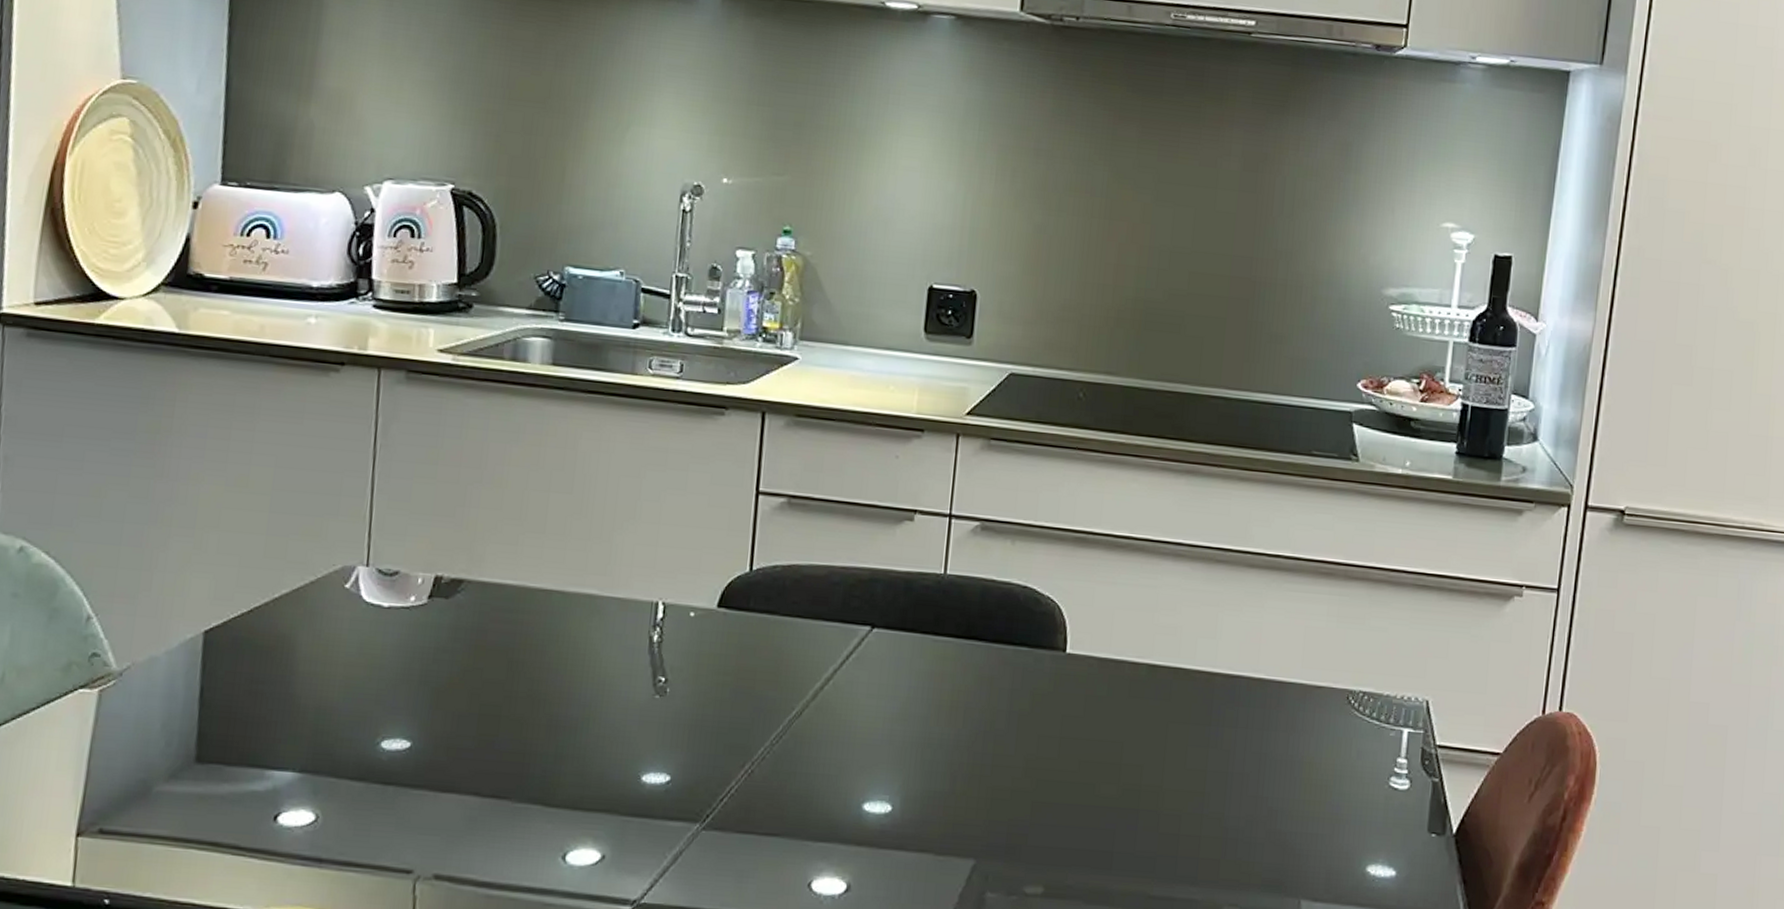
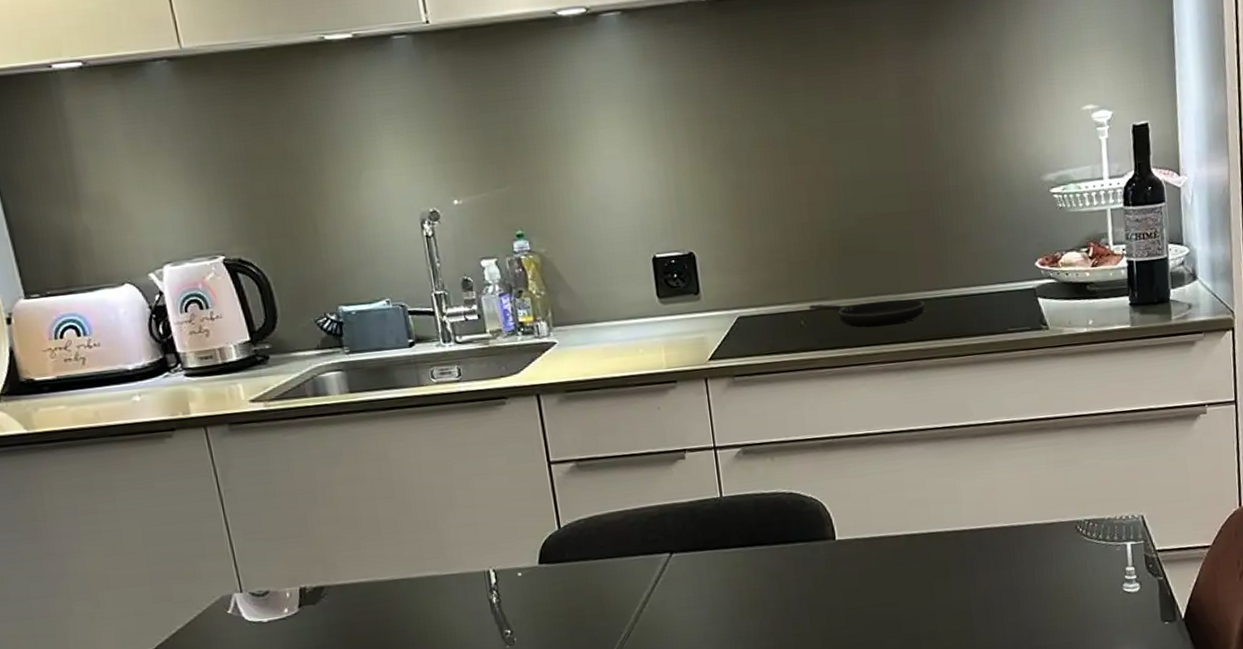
frying pan: none [1091,377,1223,418] -> present [808,299,925,326]

